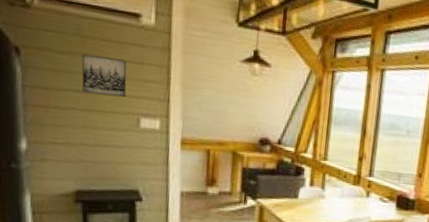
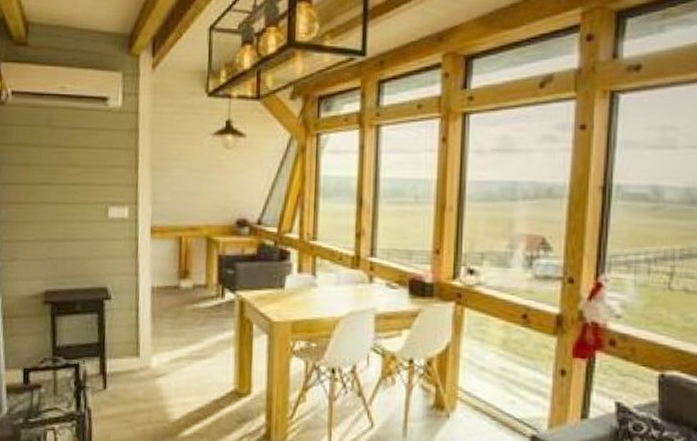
wall art: present [81,53,127,98] -> none [51,144,95,187]

